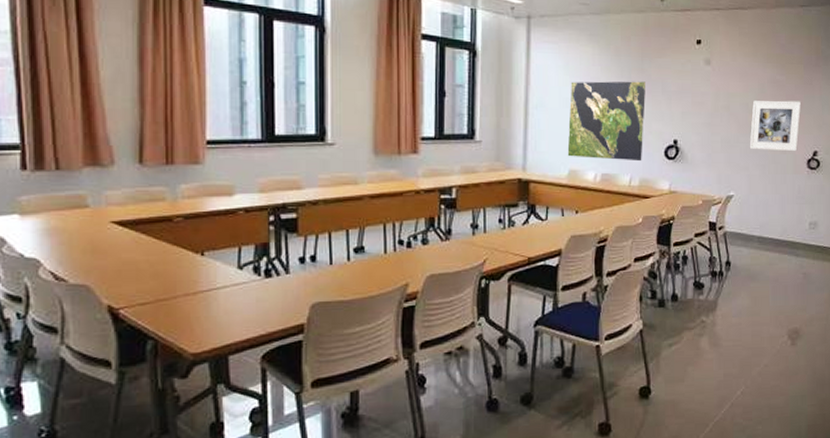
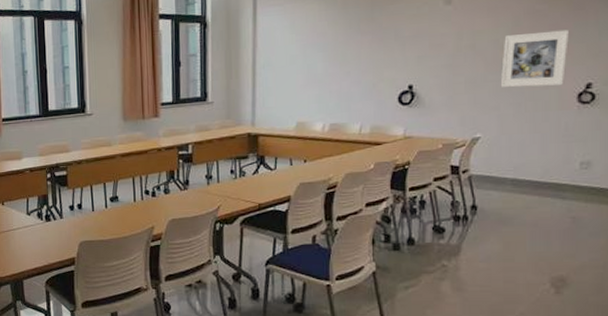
world map: present [567,81,645,162] -> none [294,30,376,110]

